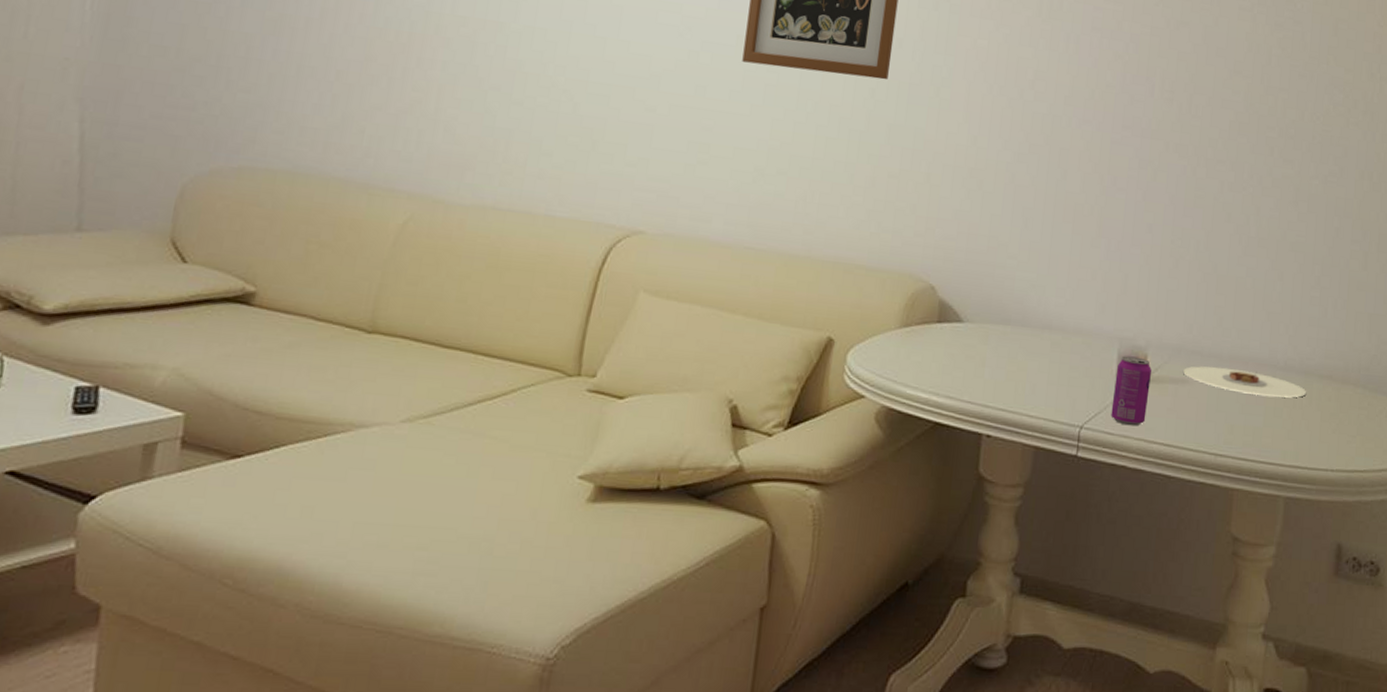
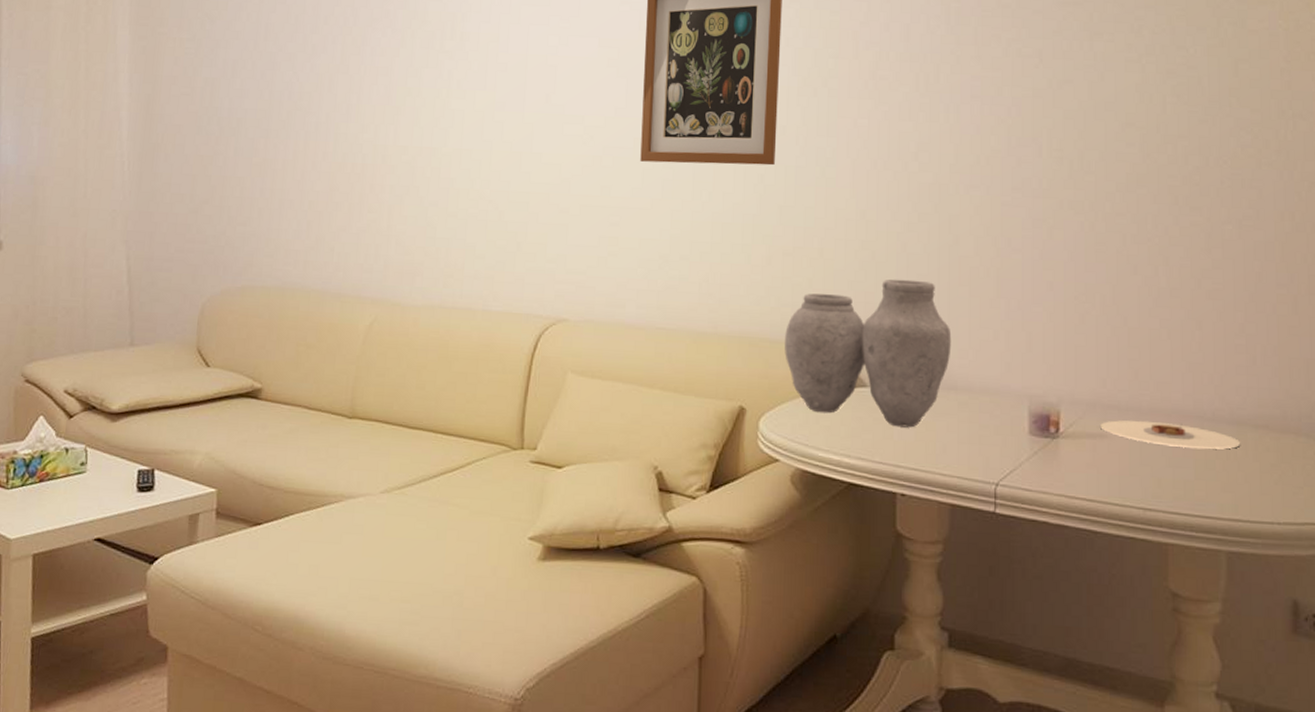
vase: none [880,210,1051,367] -> present [785,279,952,428]
beverage can: present [1111,356,1151,427] -> none [1027,413,1066,482]

